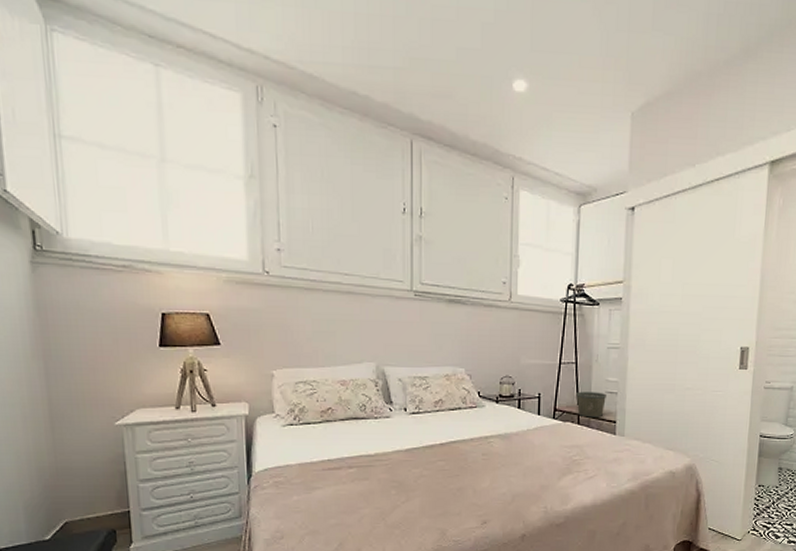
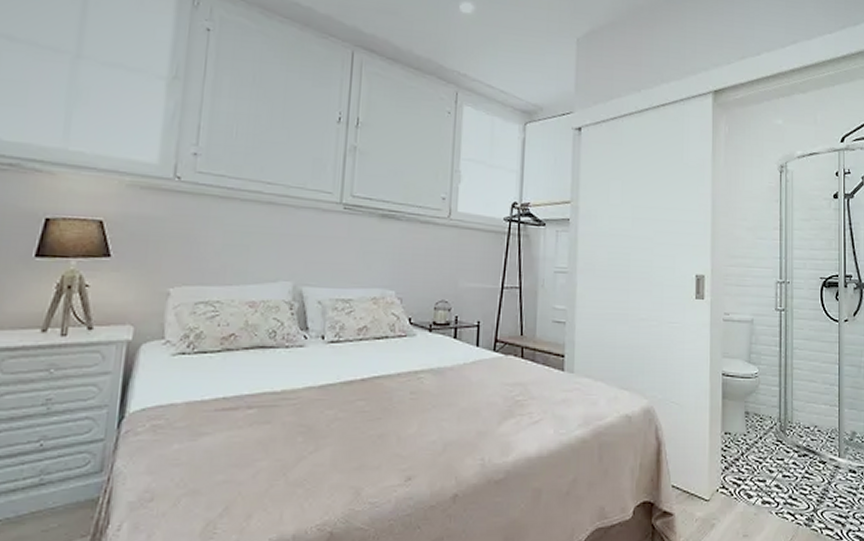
basket: present [576,391,606,418] -> none [520,320,553,351]

